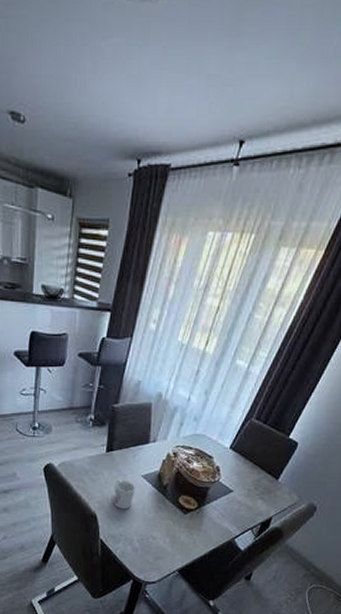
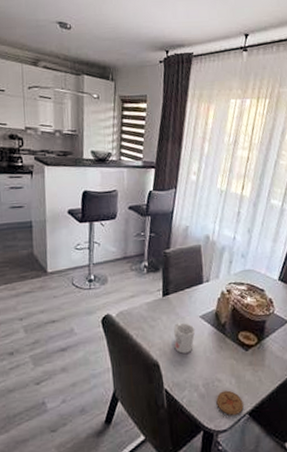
coaster: none [149,548,175,570] -> present [216,390,244,415]

